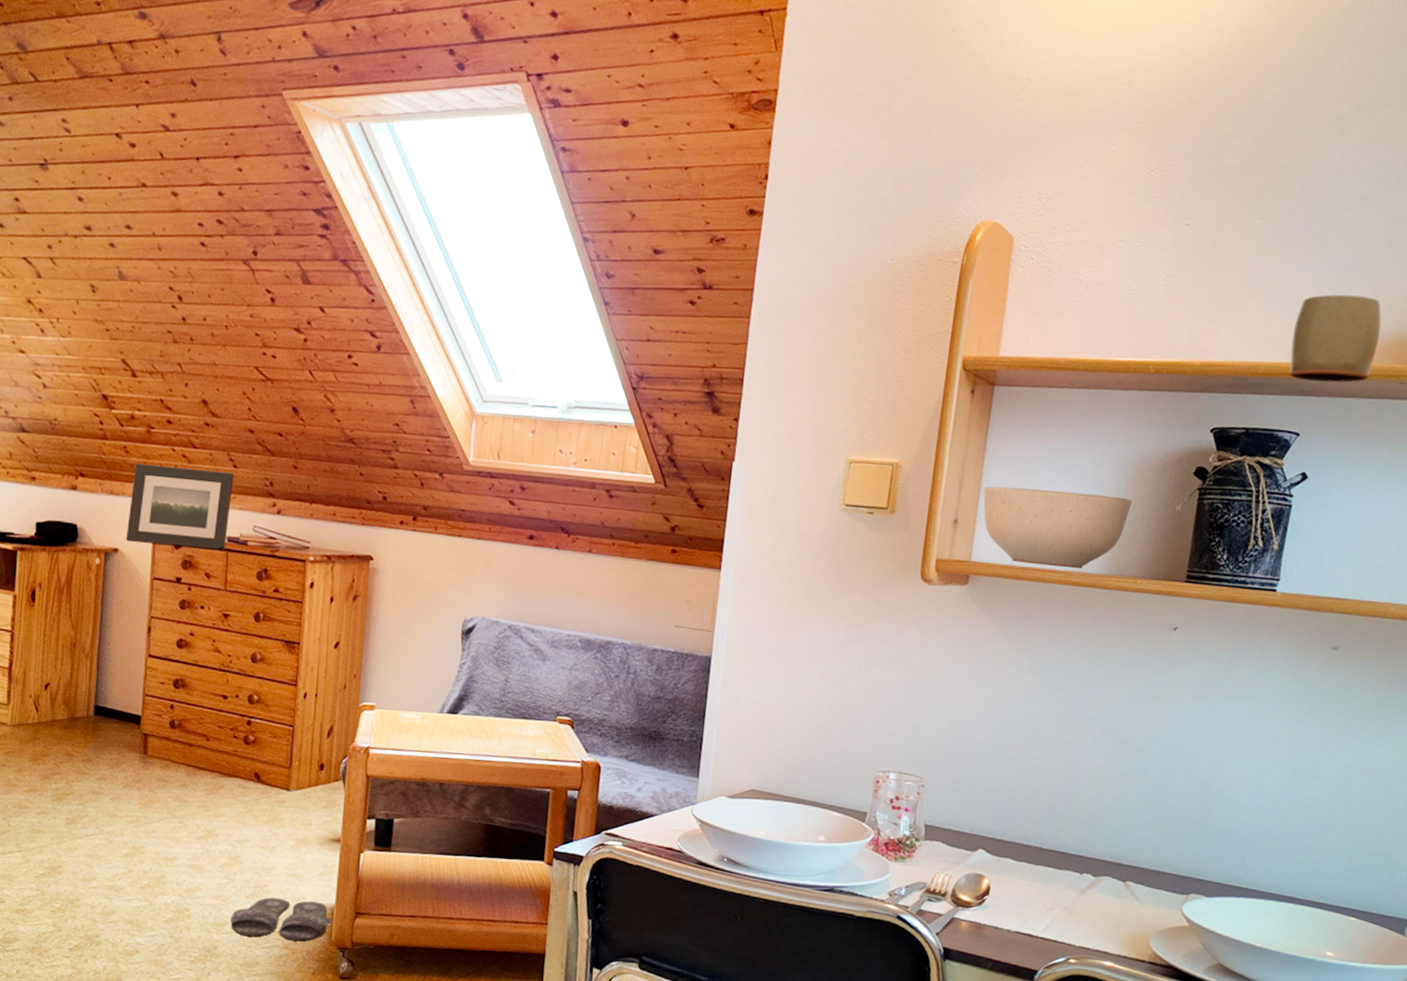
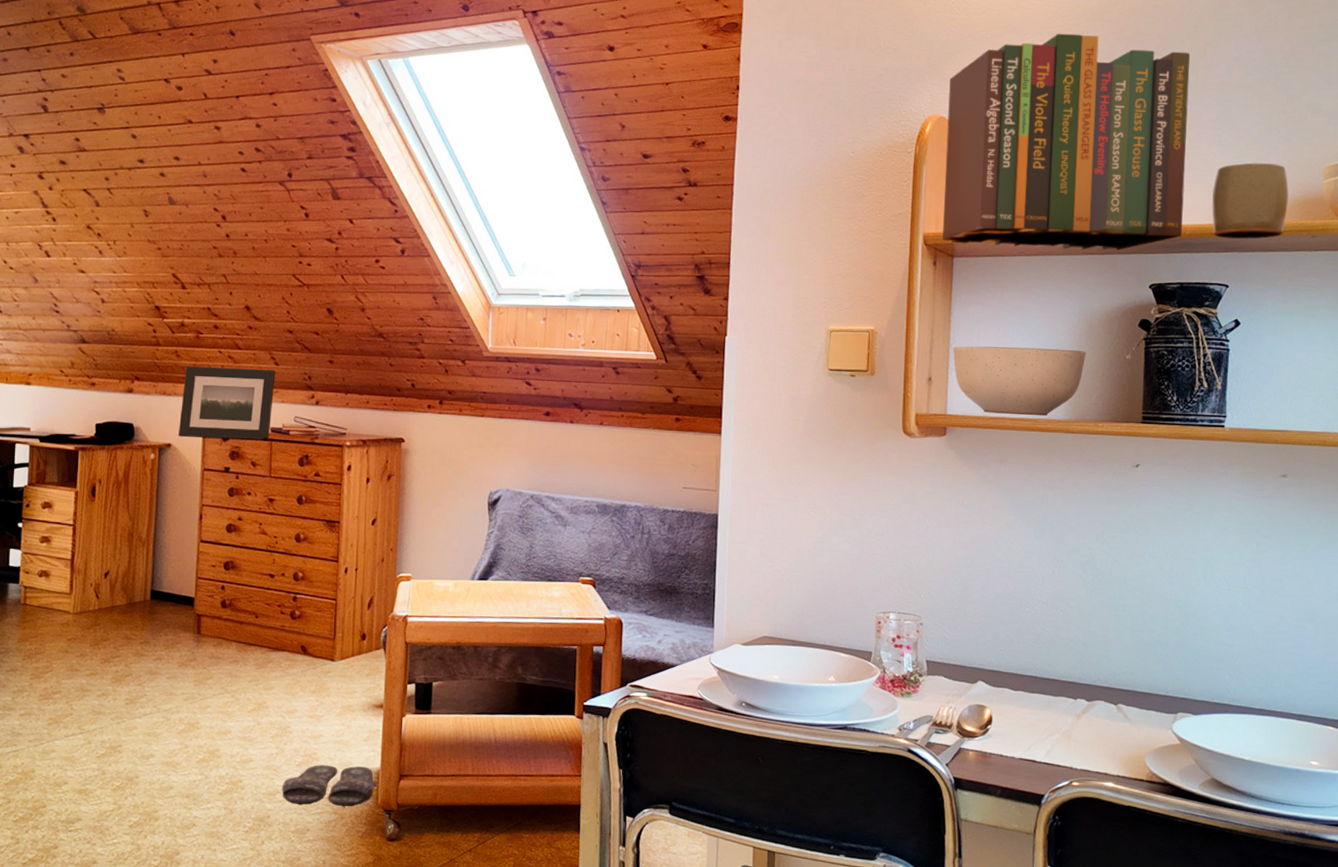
books: none [984,130,1287,388] -> present [942,33,1190,251]

